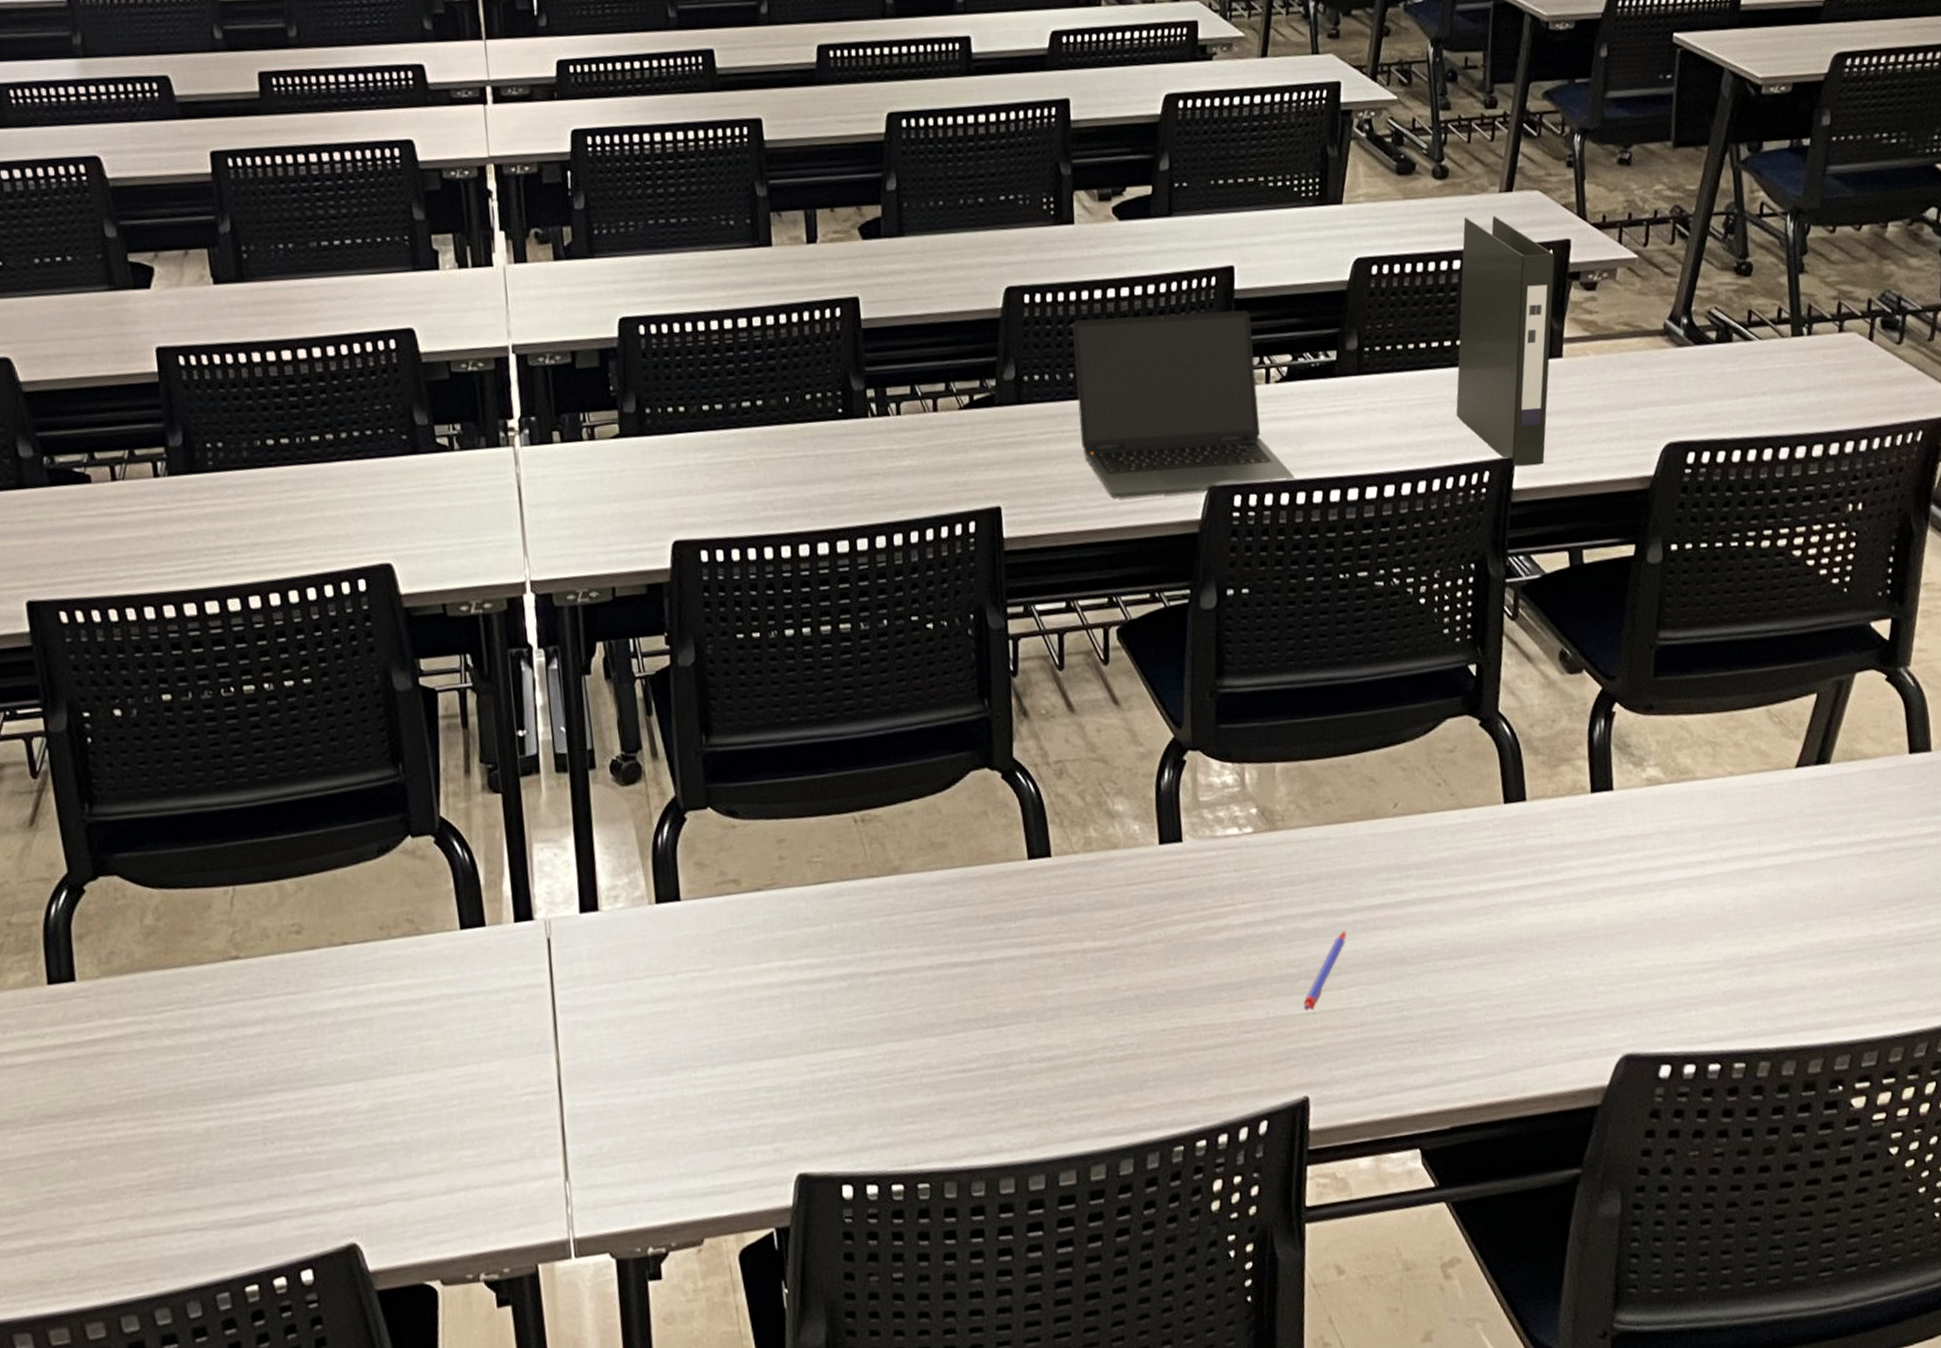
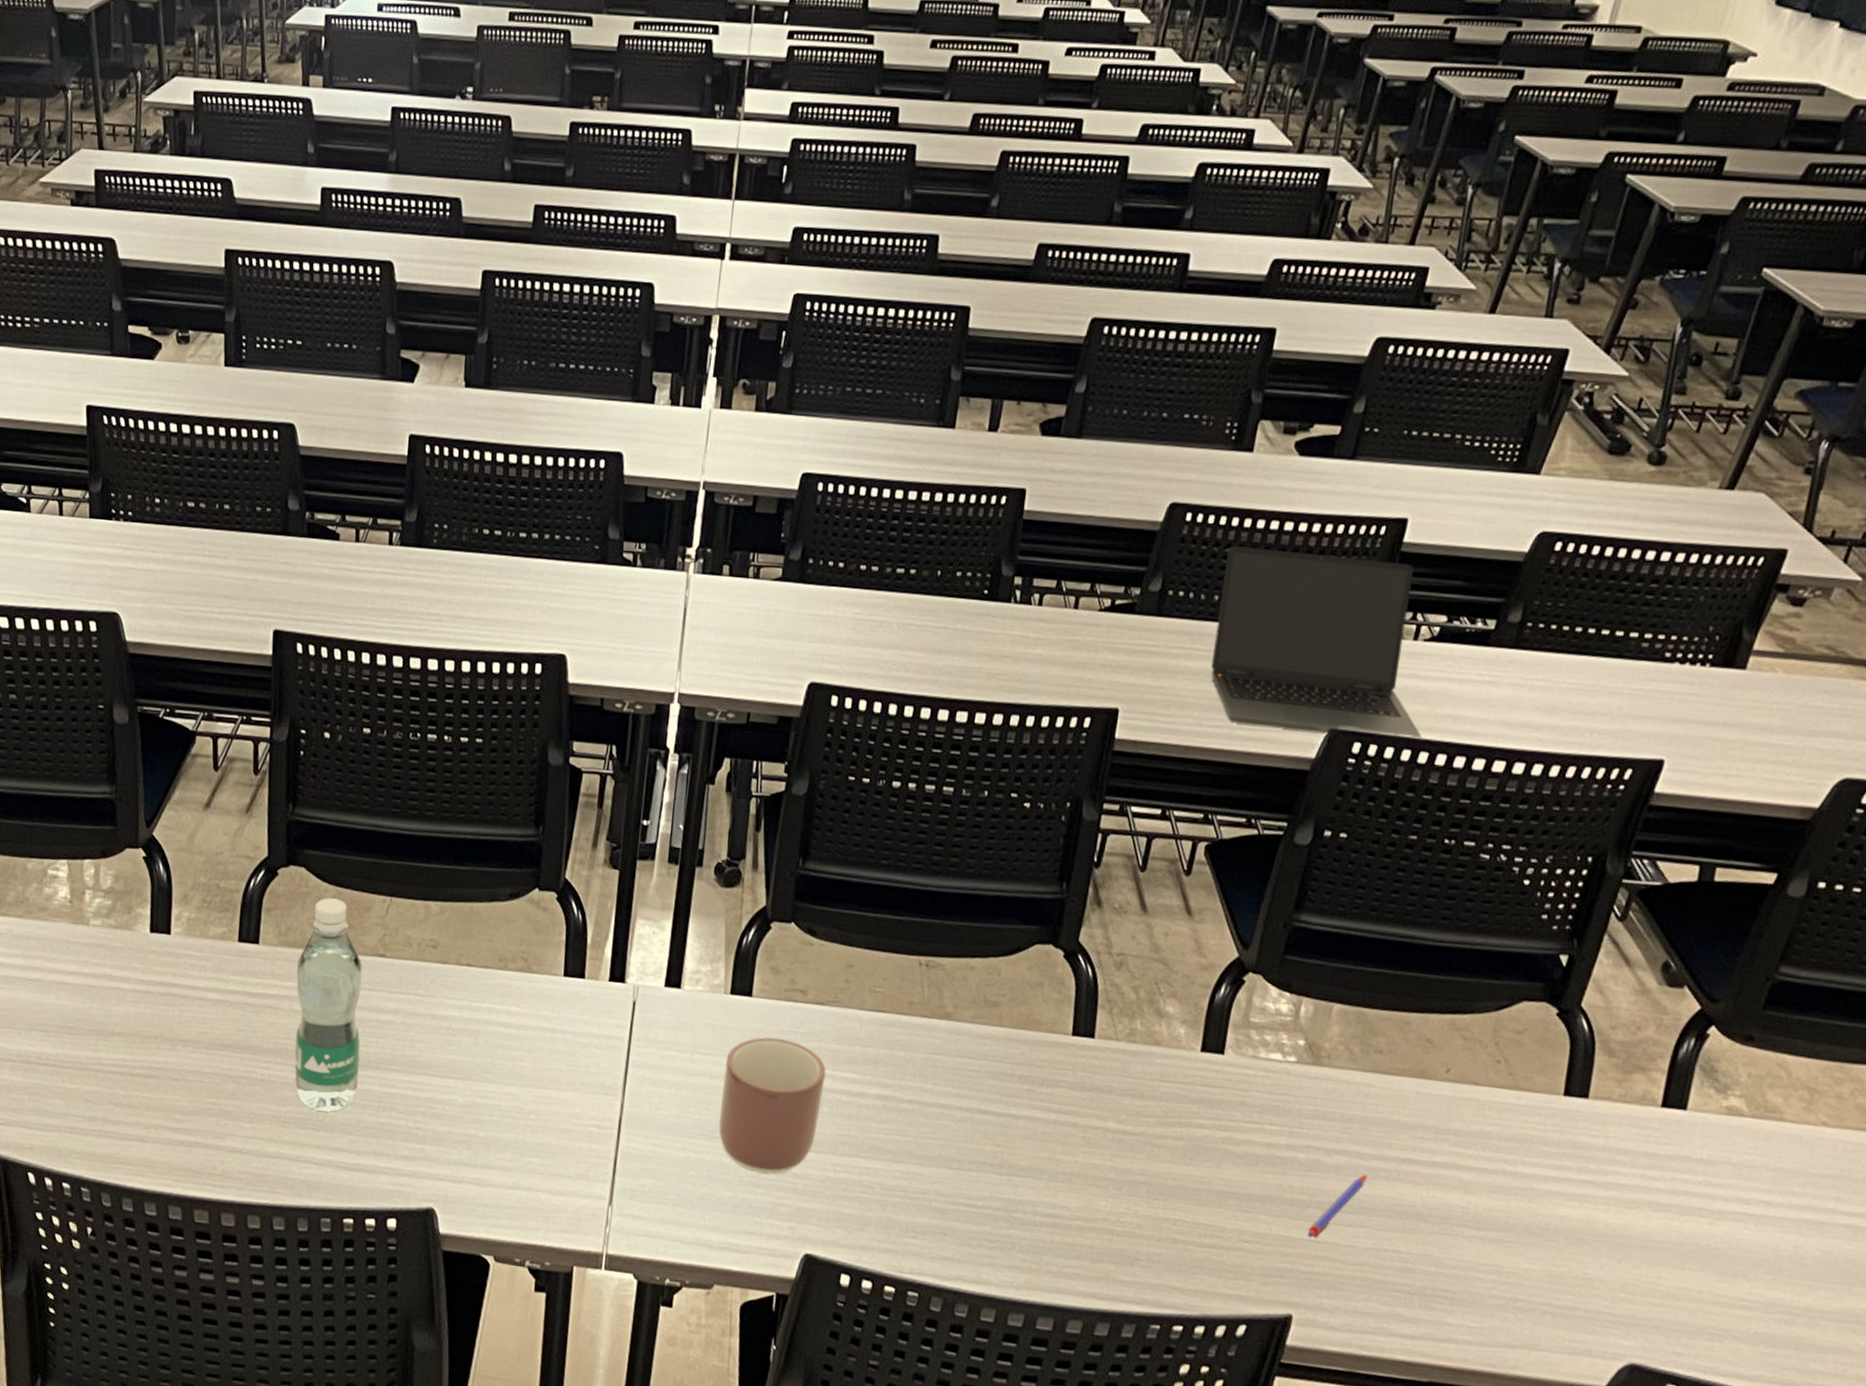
bottle: none [129,903,234,1165] -> present [294,898,362,1112]
mug: none [666,939,782,1096] -> present [718,1037,826,1173]
binder: present [1456,215,1555,467] -> none [1610,508,1765,774]

